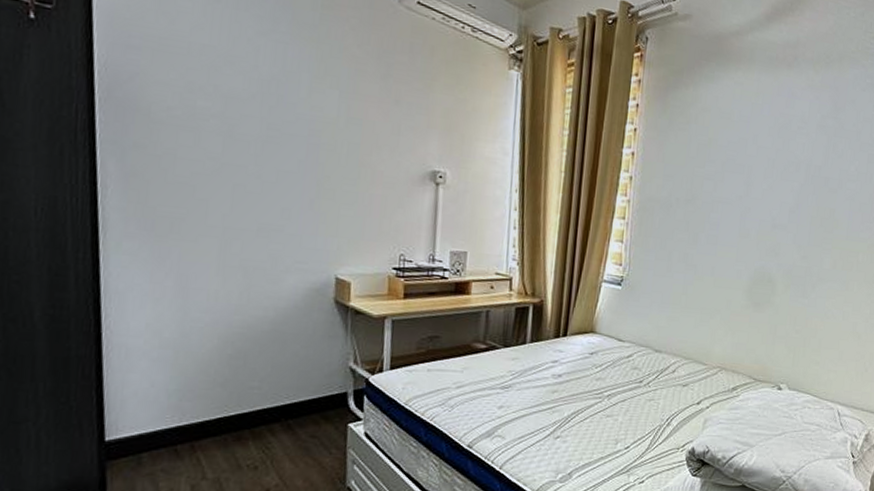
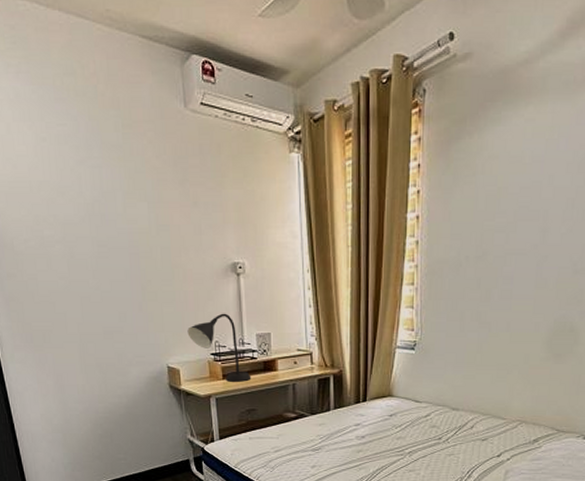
desk lamp: none [367,224,439,304] -> present [187,313,251,382]

